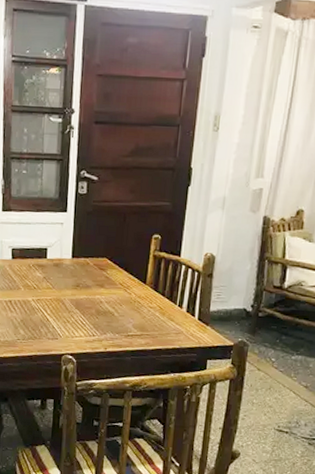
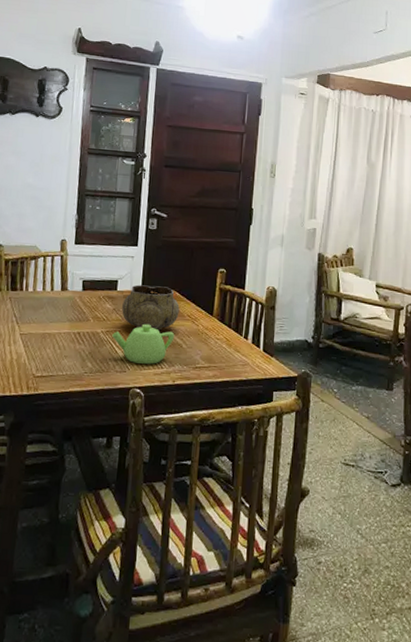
teapot: none [43,292,107,332] -> present [112,324,175,364]
decorative bowl: none [52,252,111,299] -> present [122,284,180,331]

